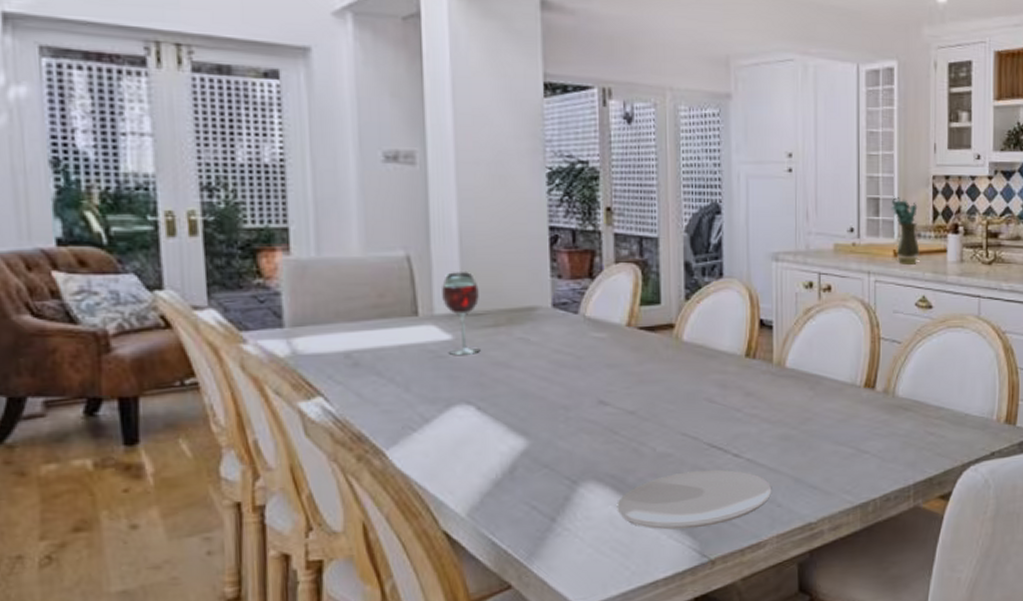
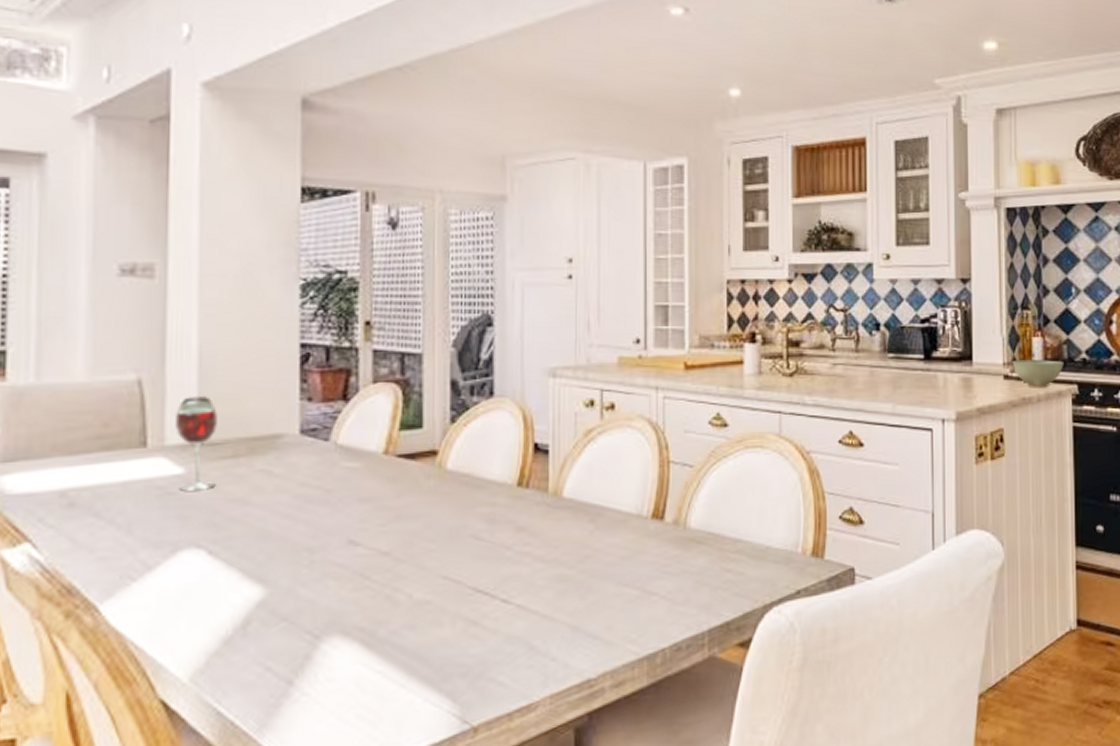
plate: present [617,469,772,530] -> none [365,618,546,692]
vase: present [891,196,920,266] -> none [681,303,713,380]

